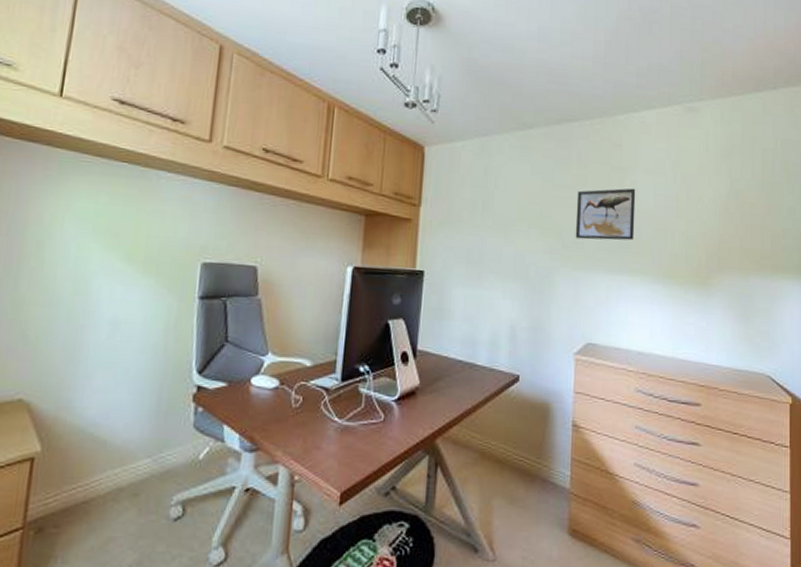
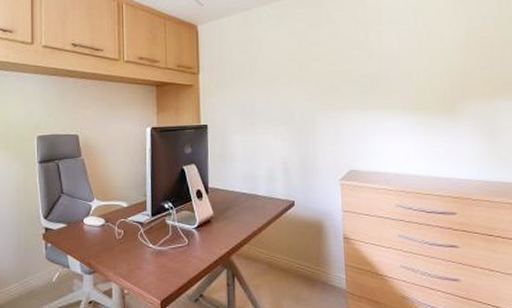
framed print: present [575,188,636,241] -> none [329,37,384,85]

